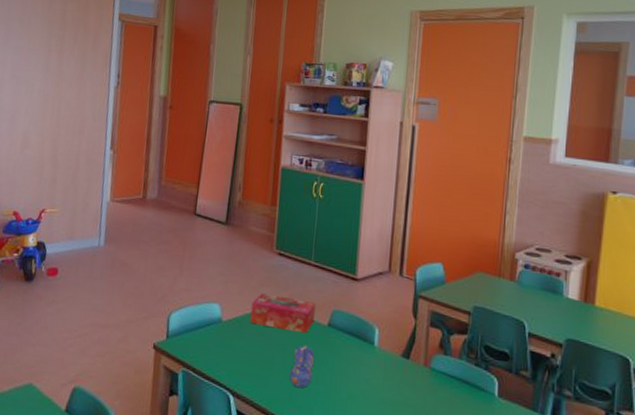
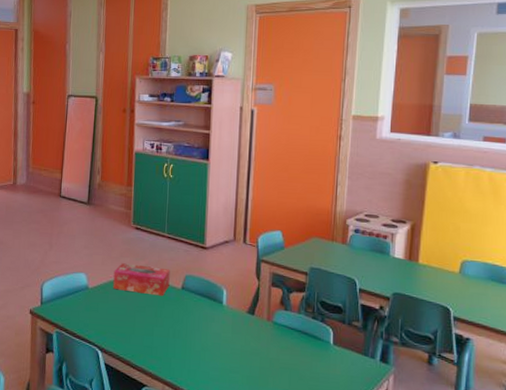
pencil case: present [289,345,315,388] -> none [149,306,171,343]

